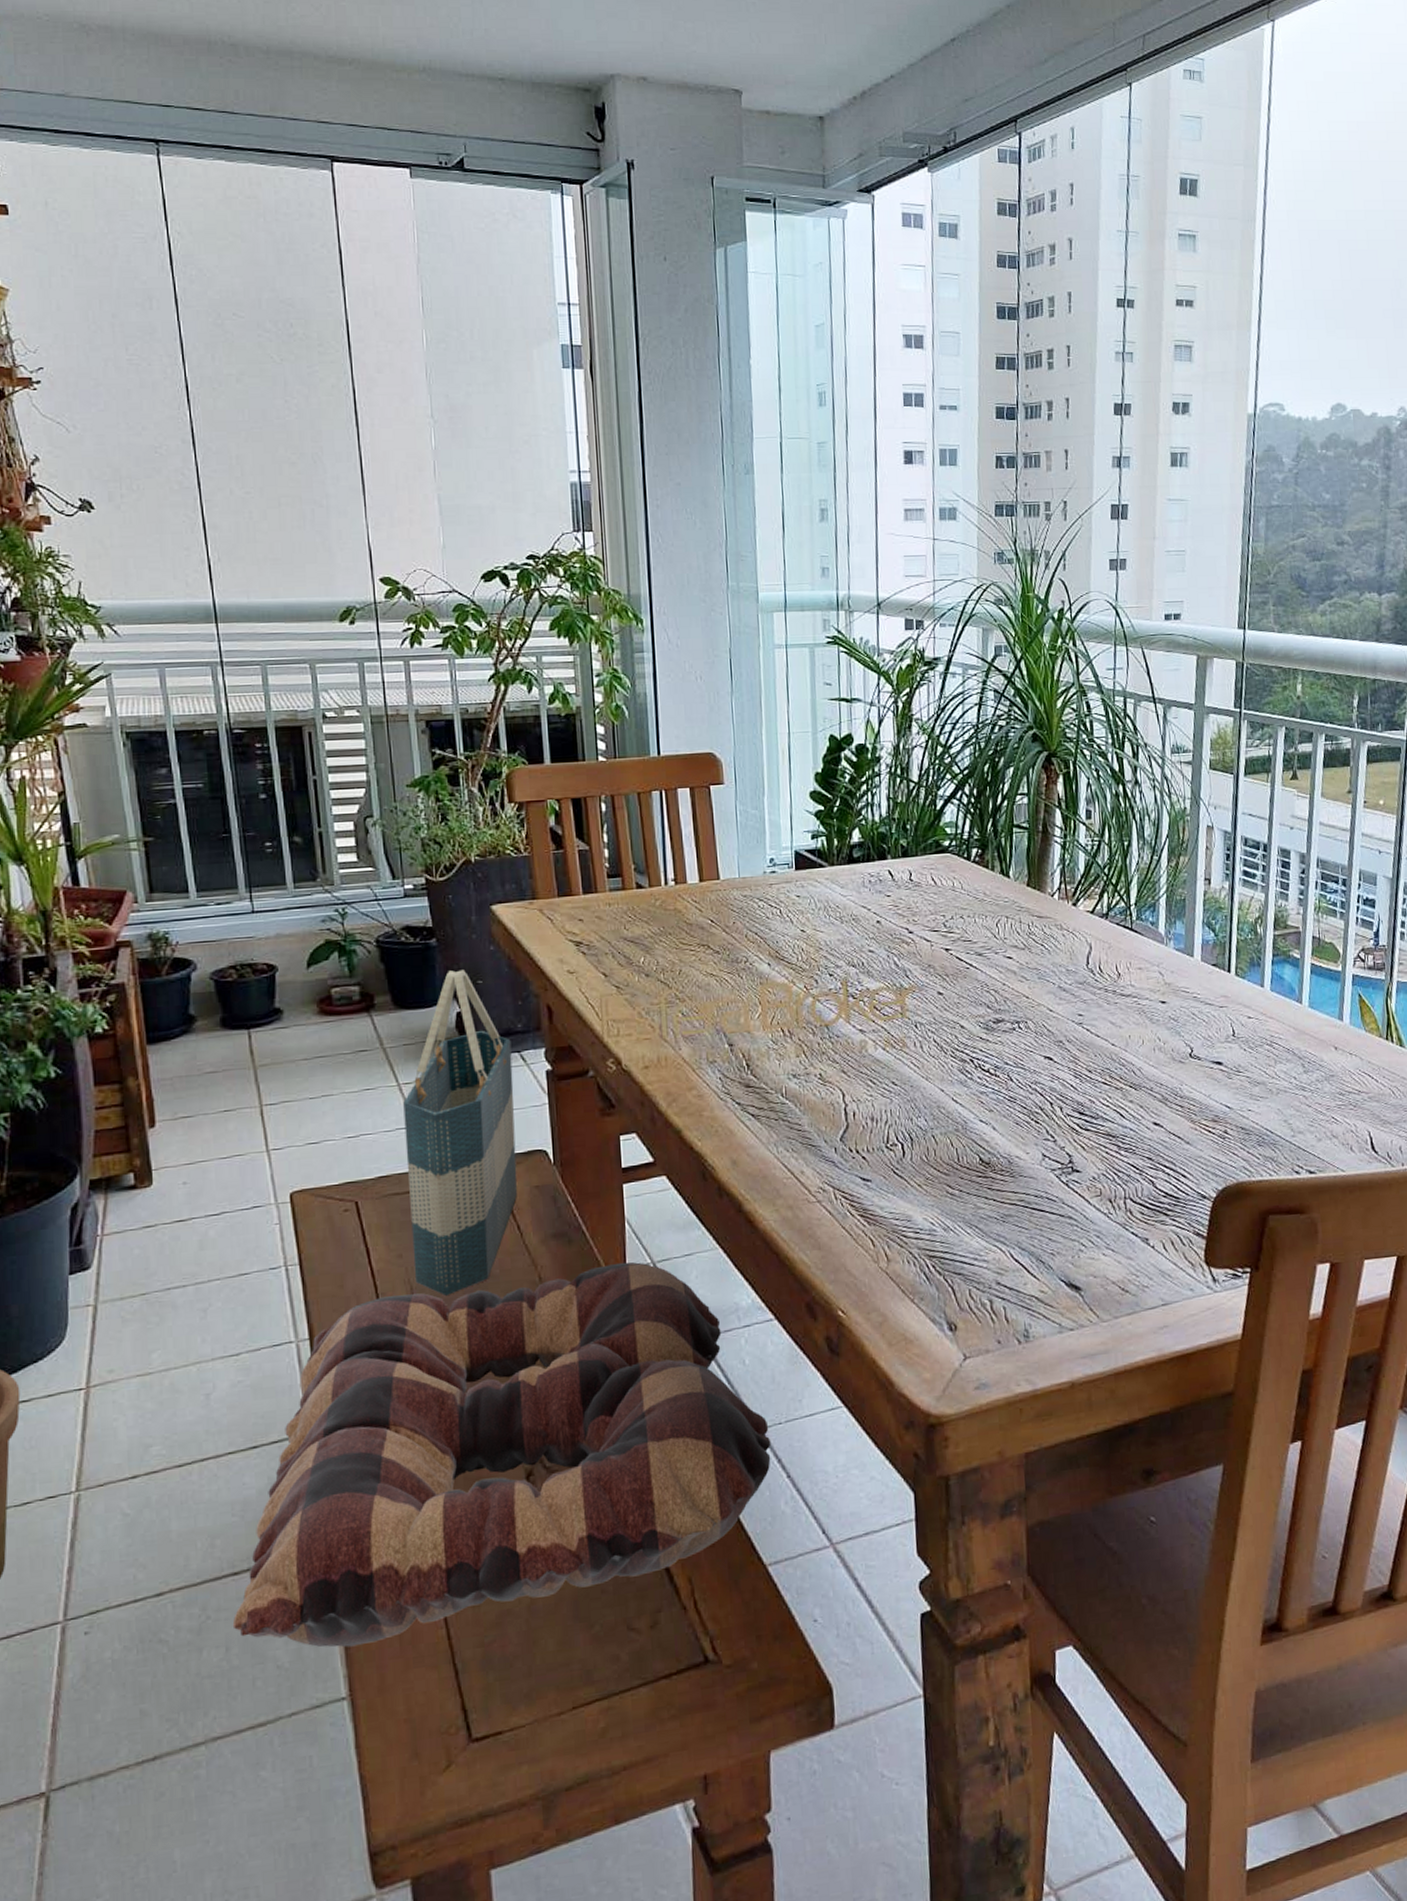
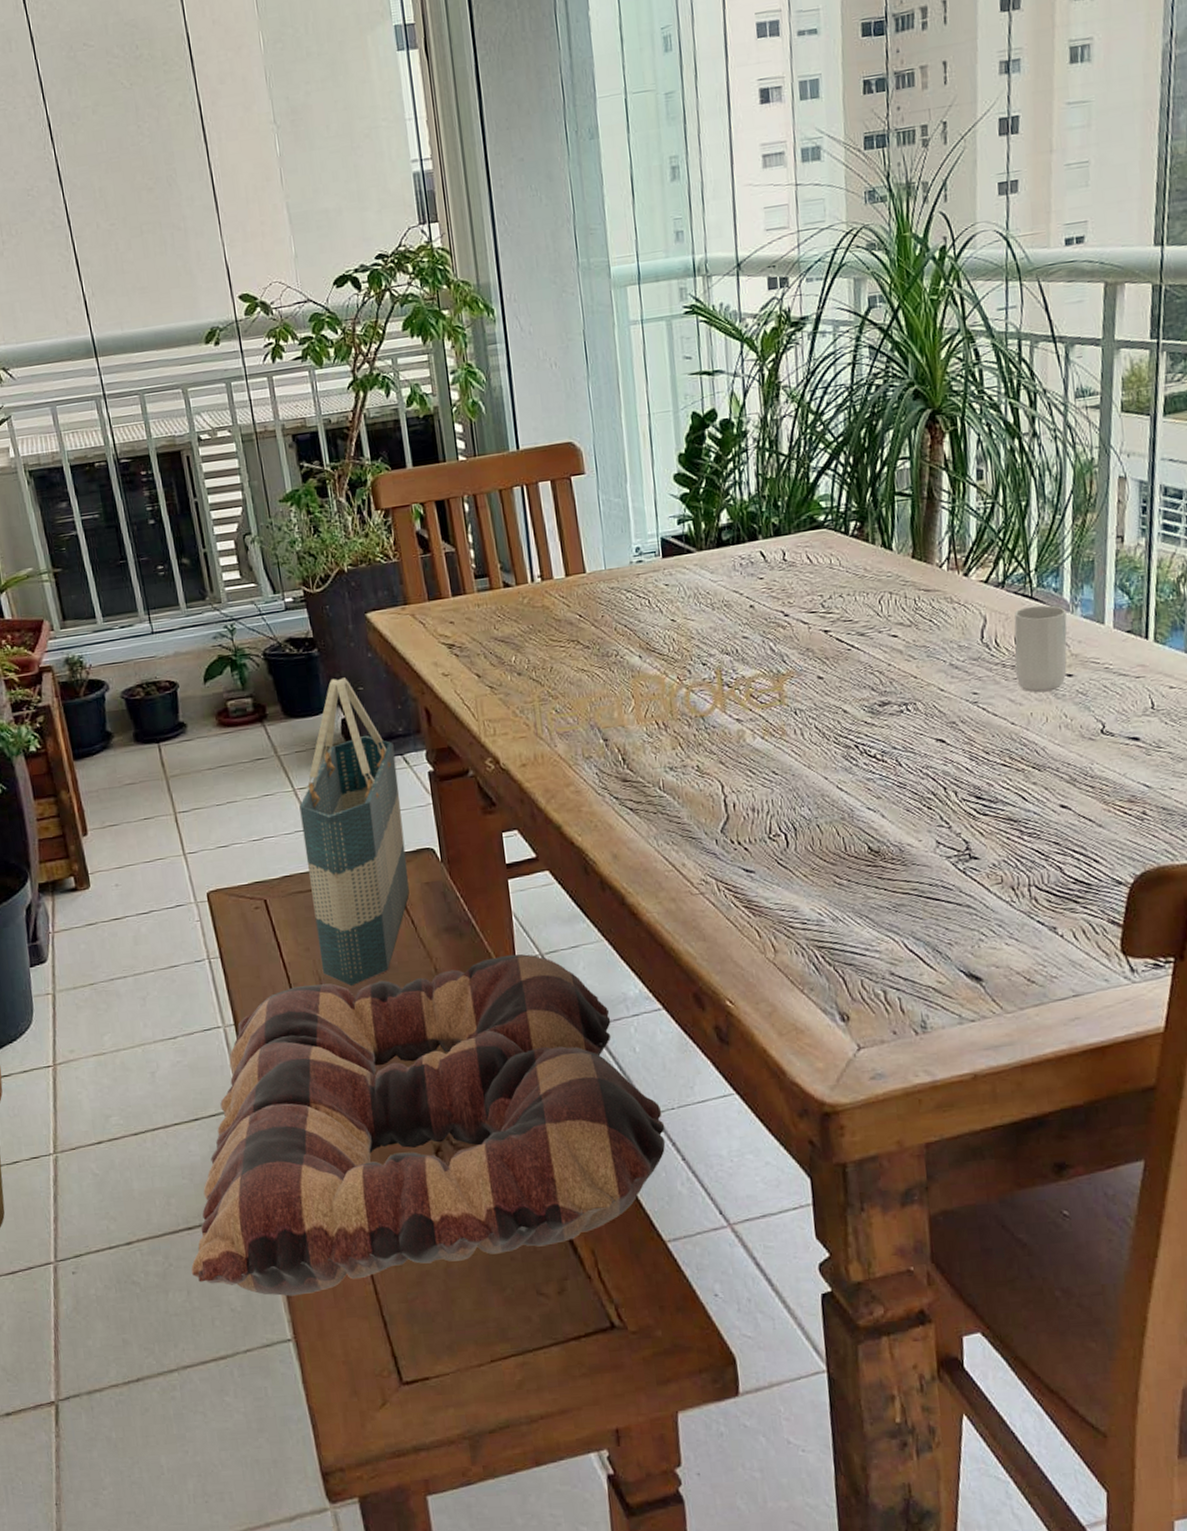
cup: none [1115,936,1162,1017] -> present [1014,605,1067,693]

